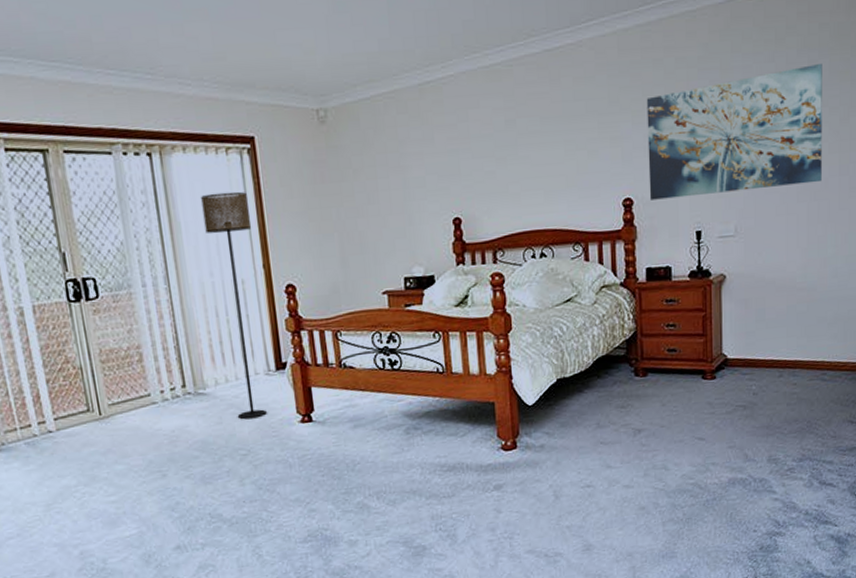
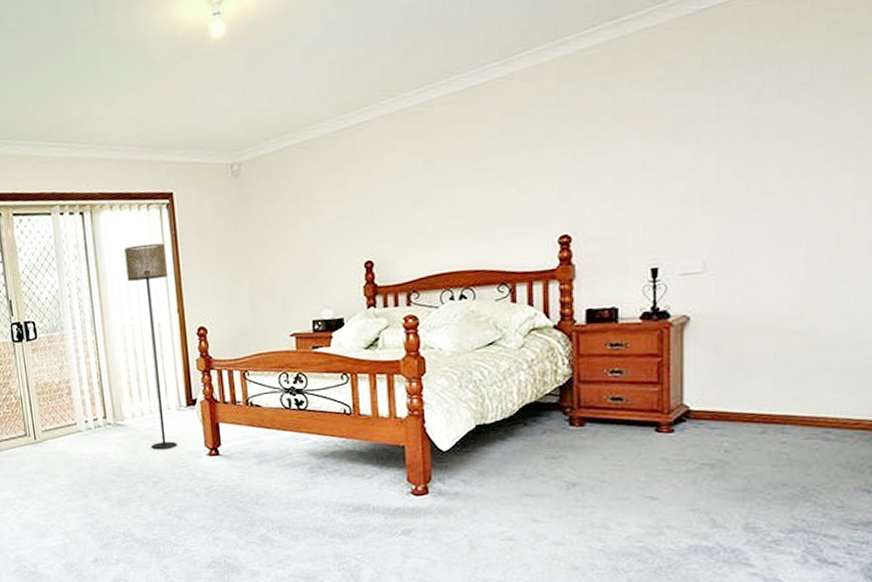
wall art: present [646,64,822,200] -> none [590,69,831,237]

